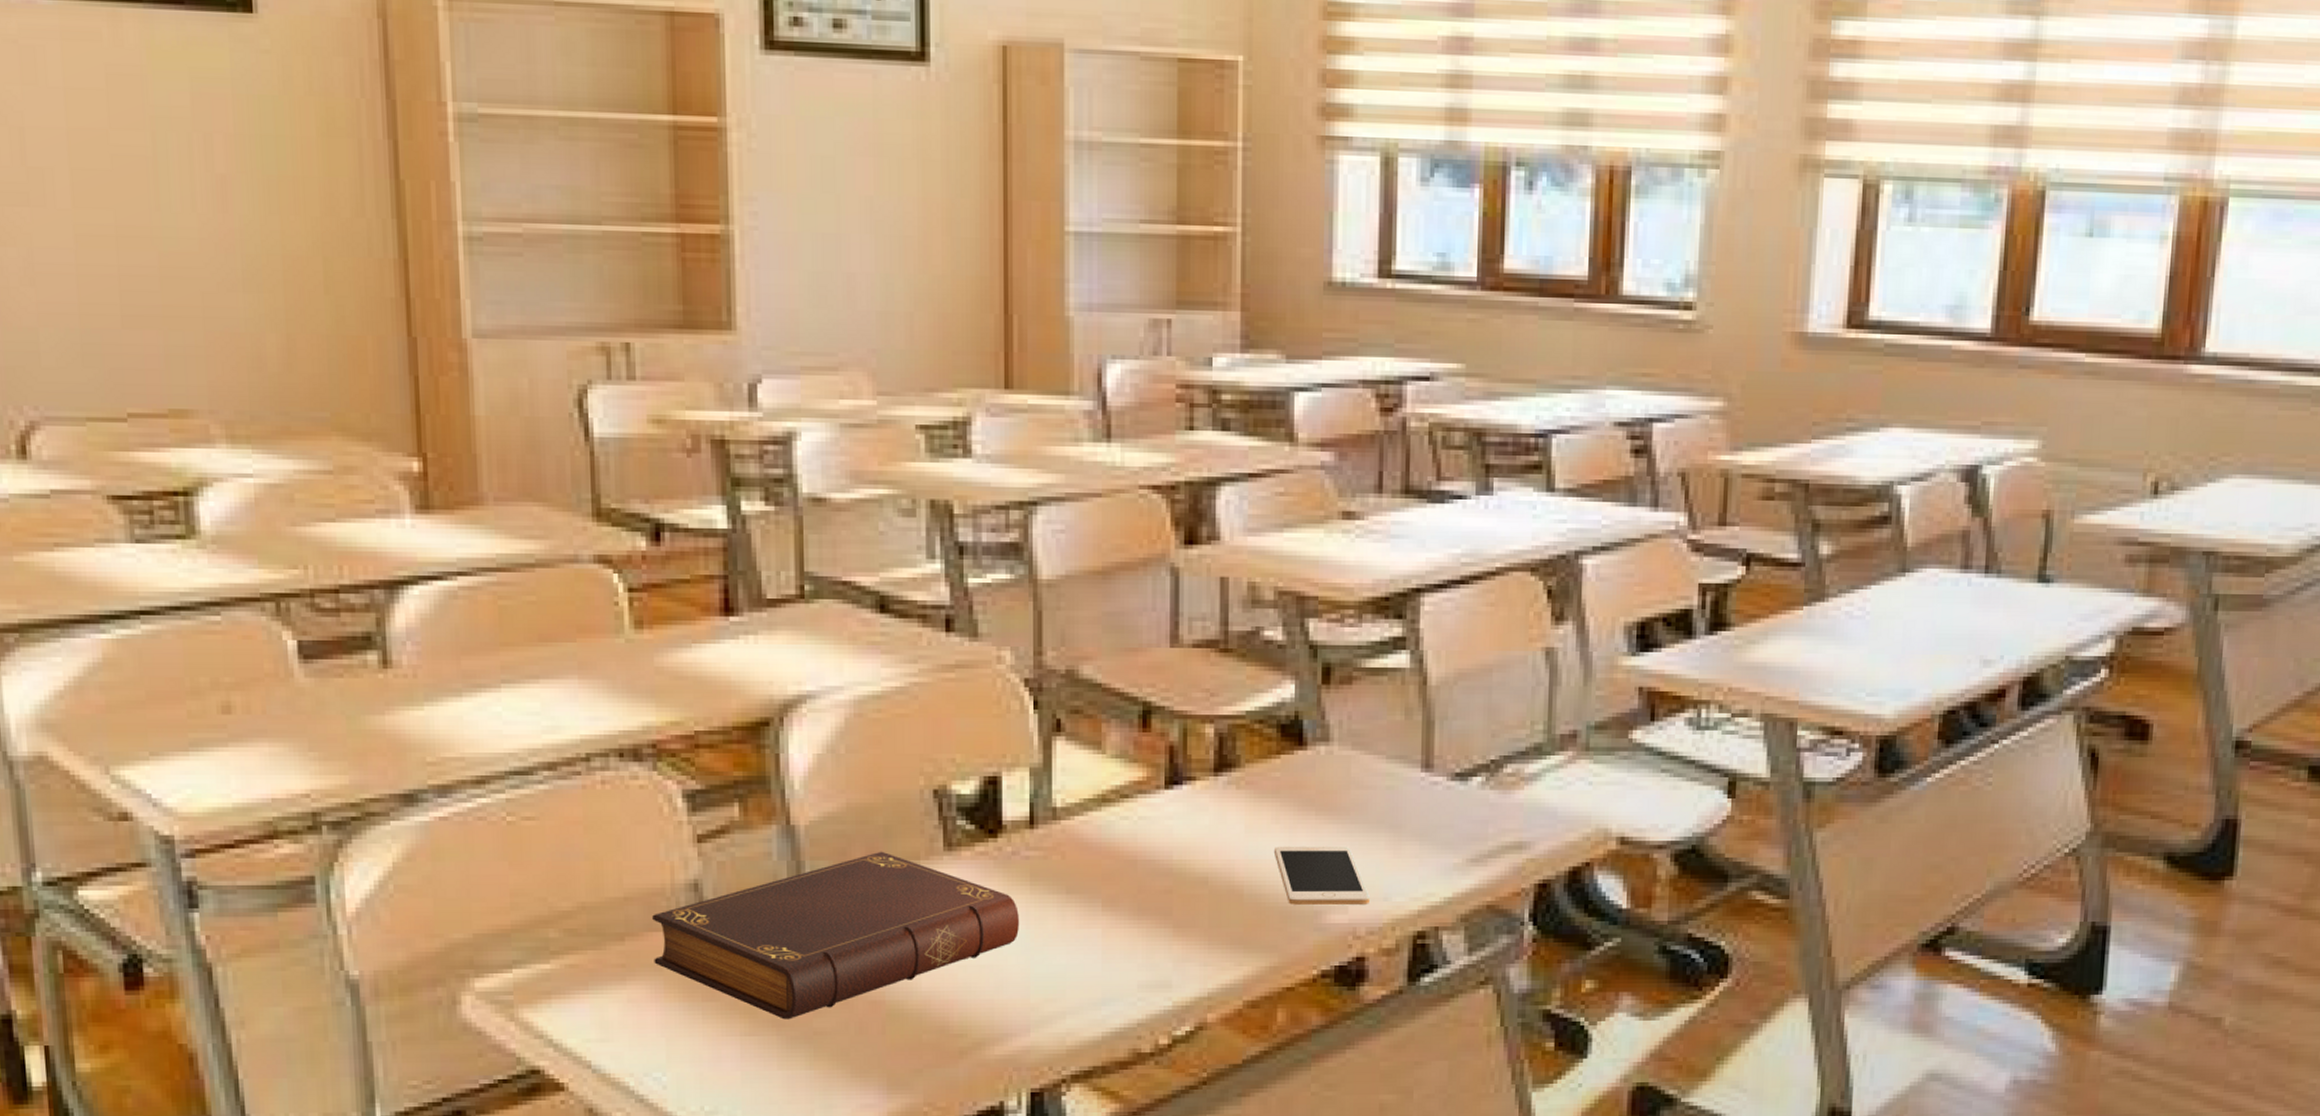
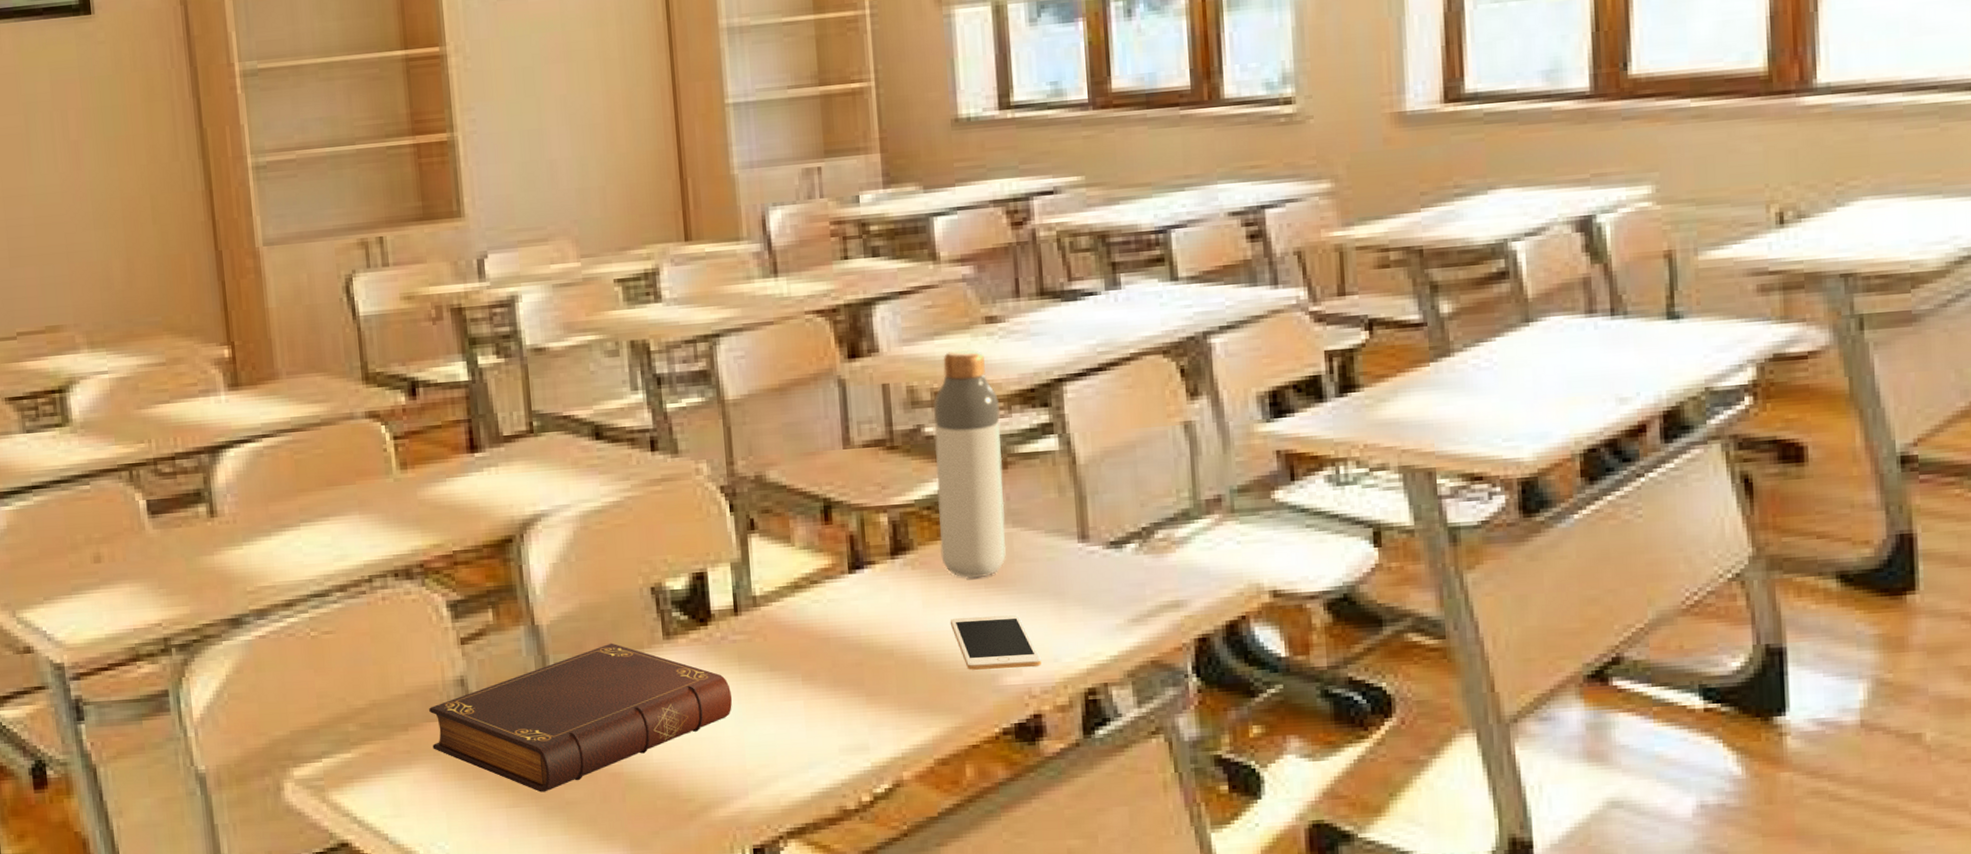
bottle: none [1270,546,1350,802] -> present [933,349,1007,578]

